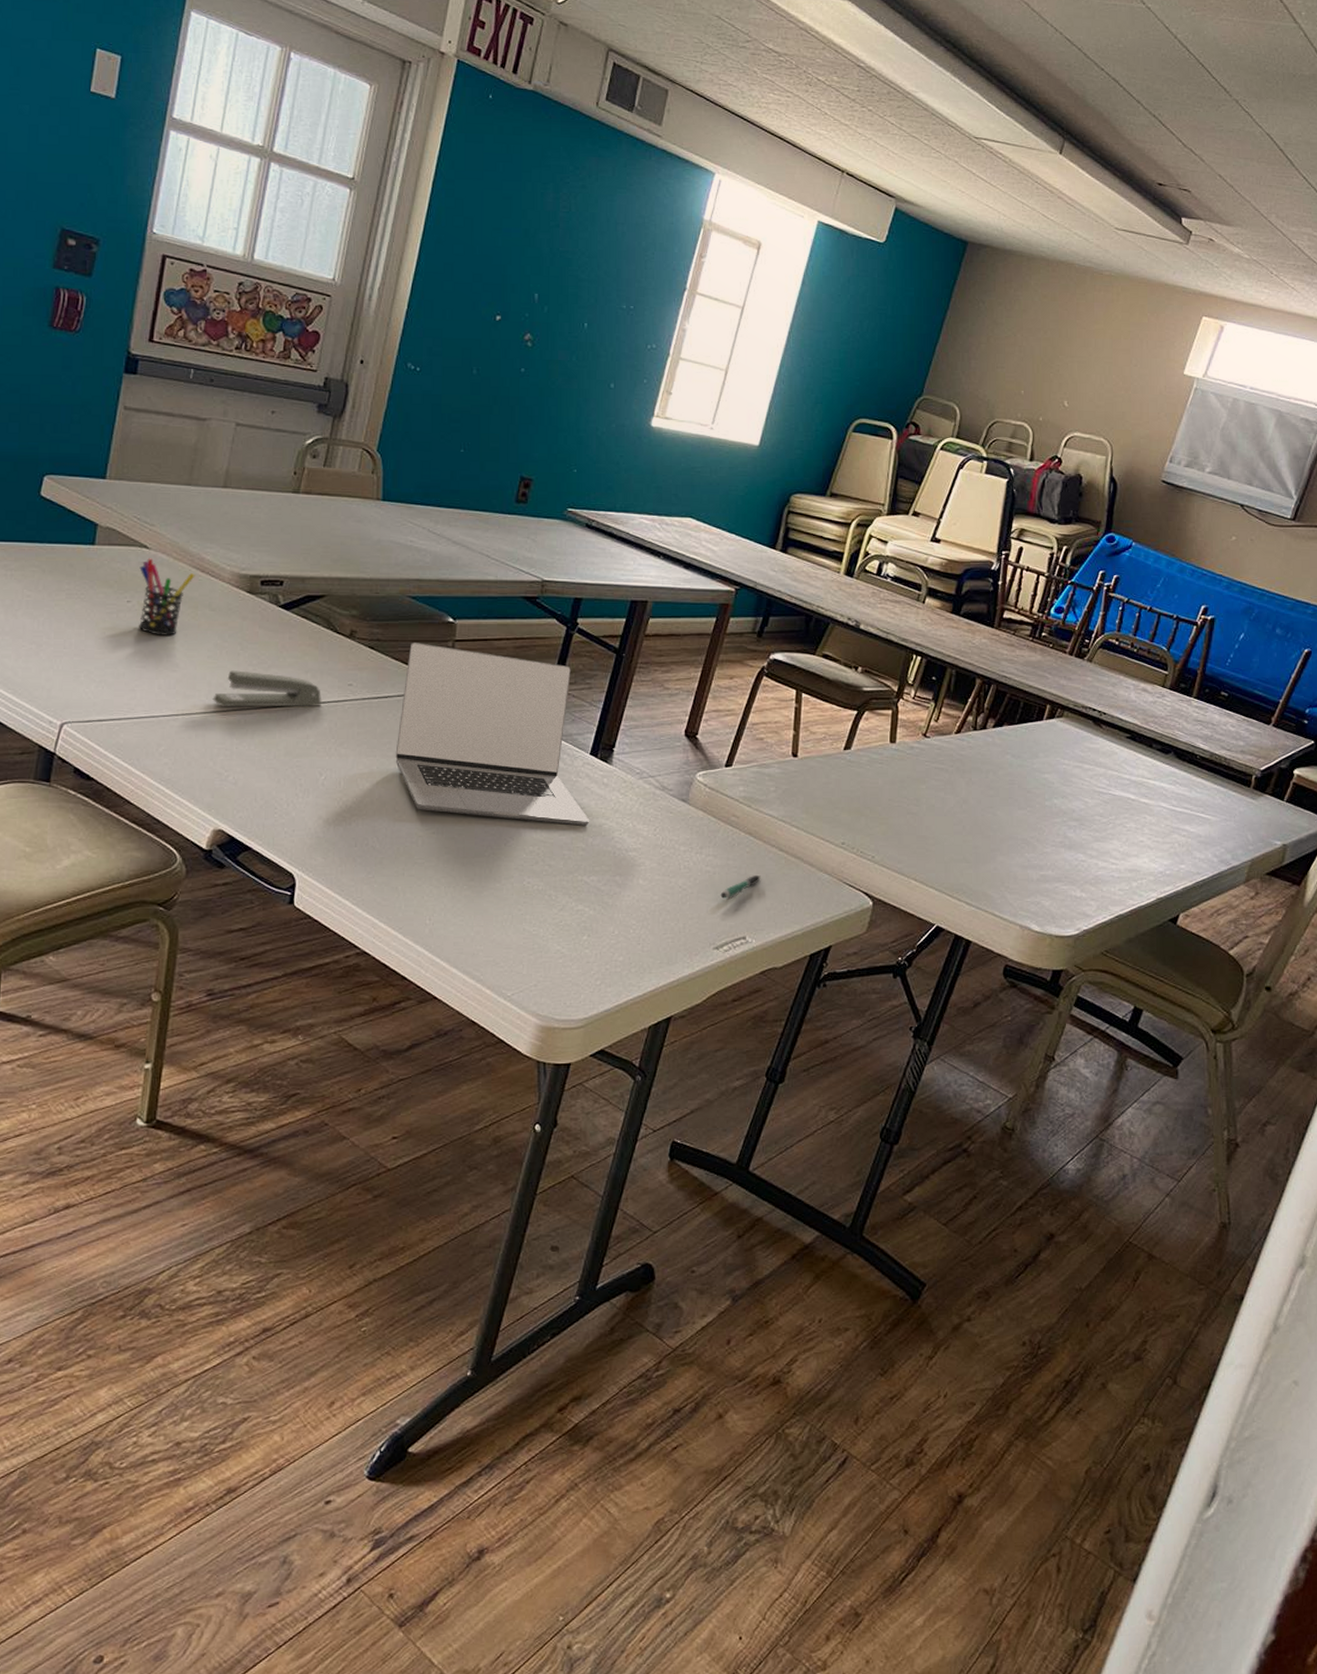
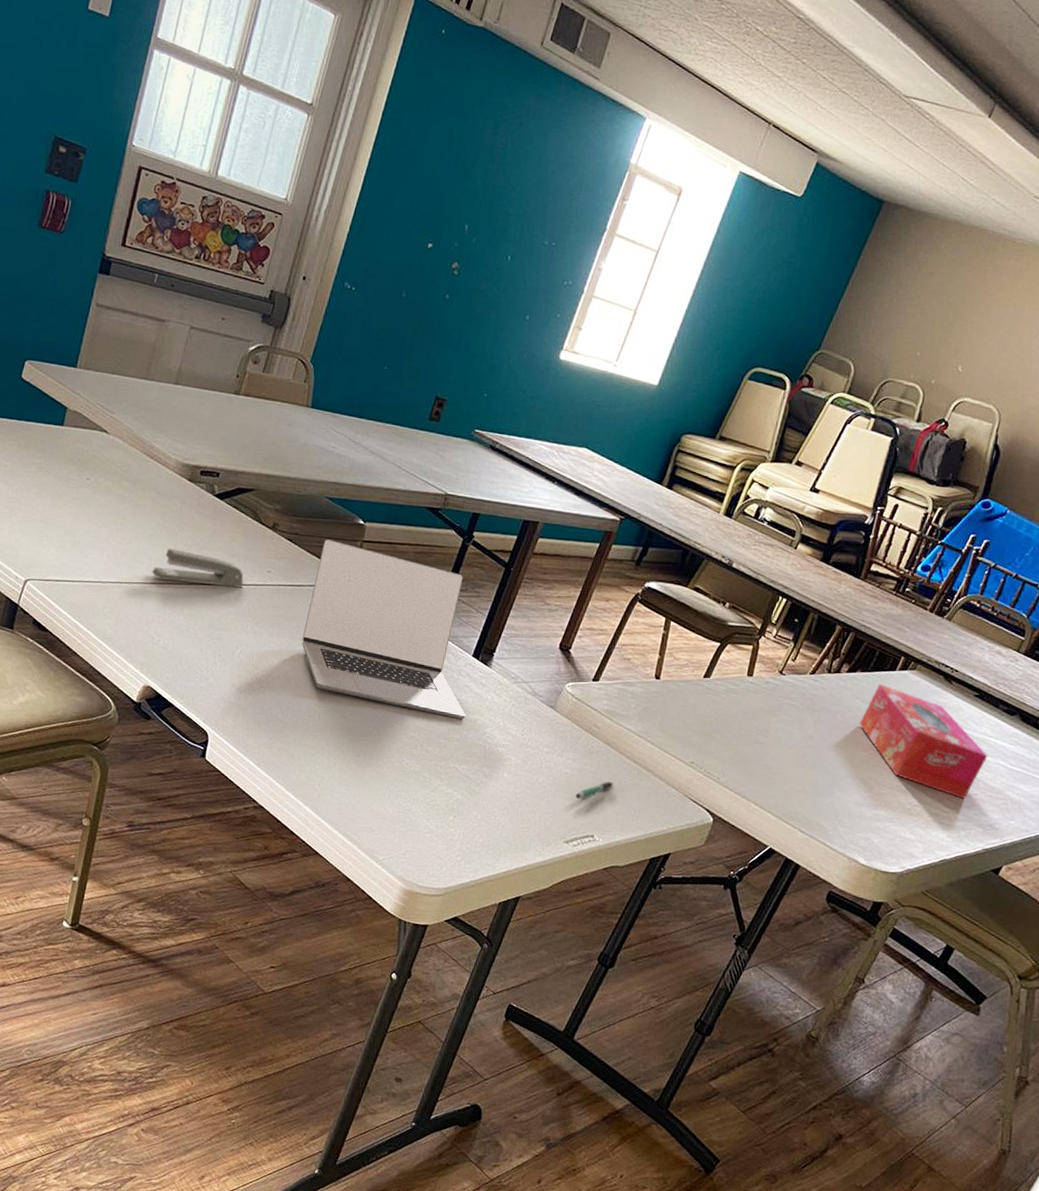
pen holder: present [139,558,195,637] -> none [95,442,145,513]
tissue box: none [1013,736,1149,848] -> present [859,684,988,800]

